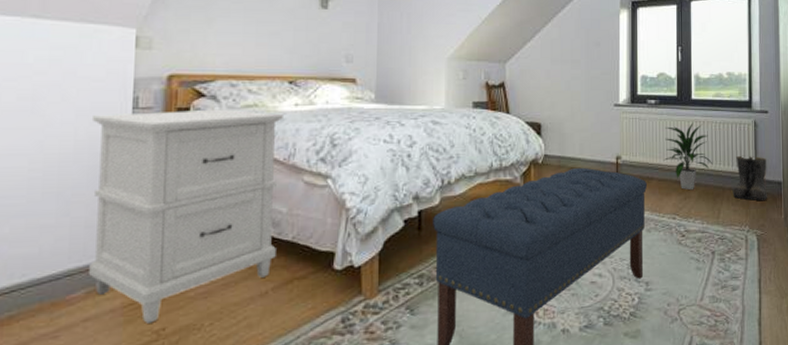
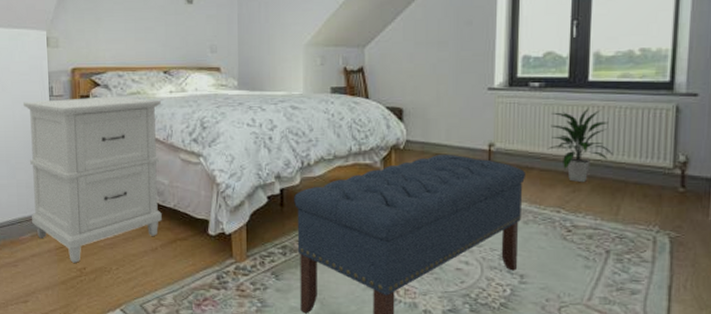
boots: present [732,155,767,201] -> none [638,146,691,198]

